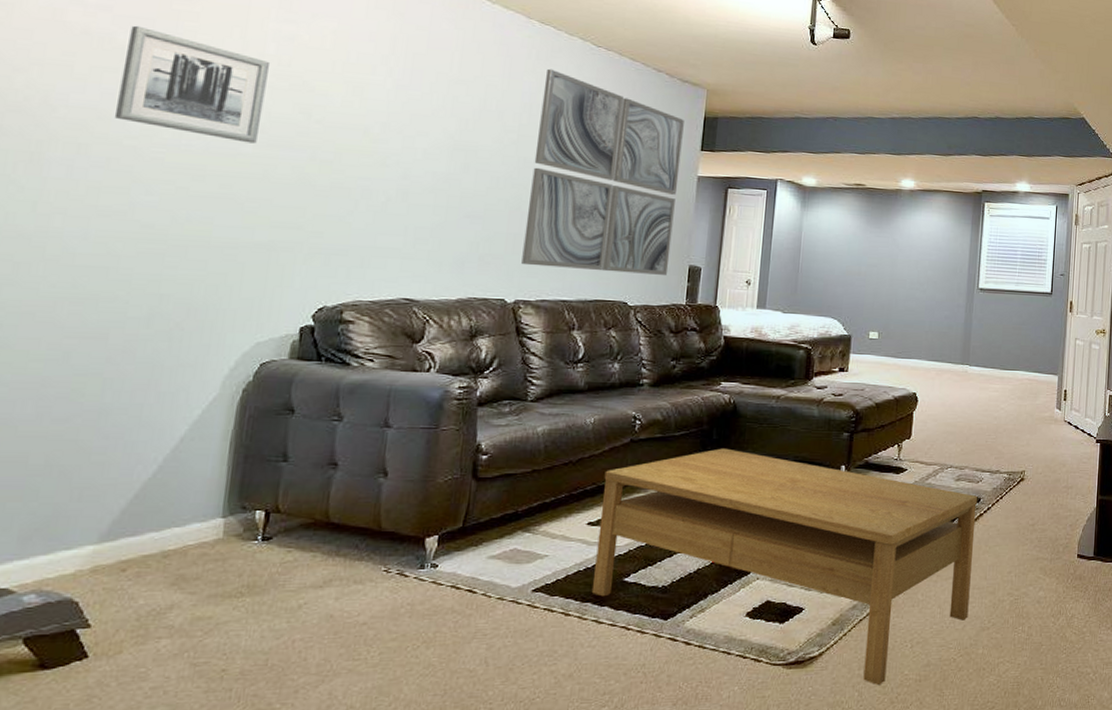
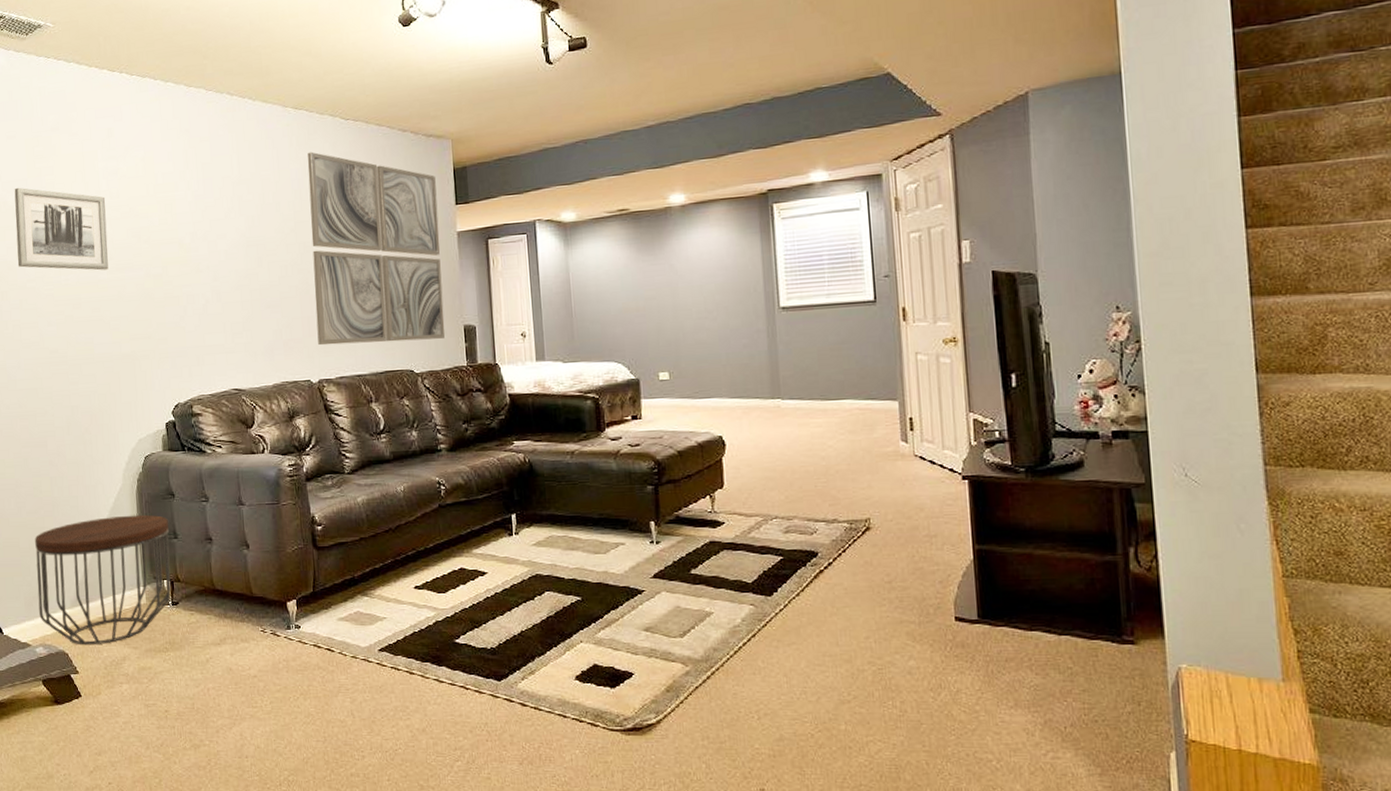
side table: none [40,431,280,591] -> present [35,514,171,646]
coffee table: present [591,448,978,686] -> none [421,509,822,759]

